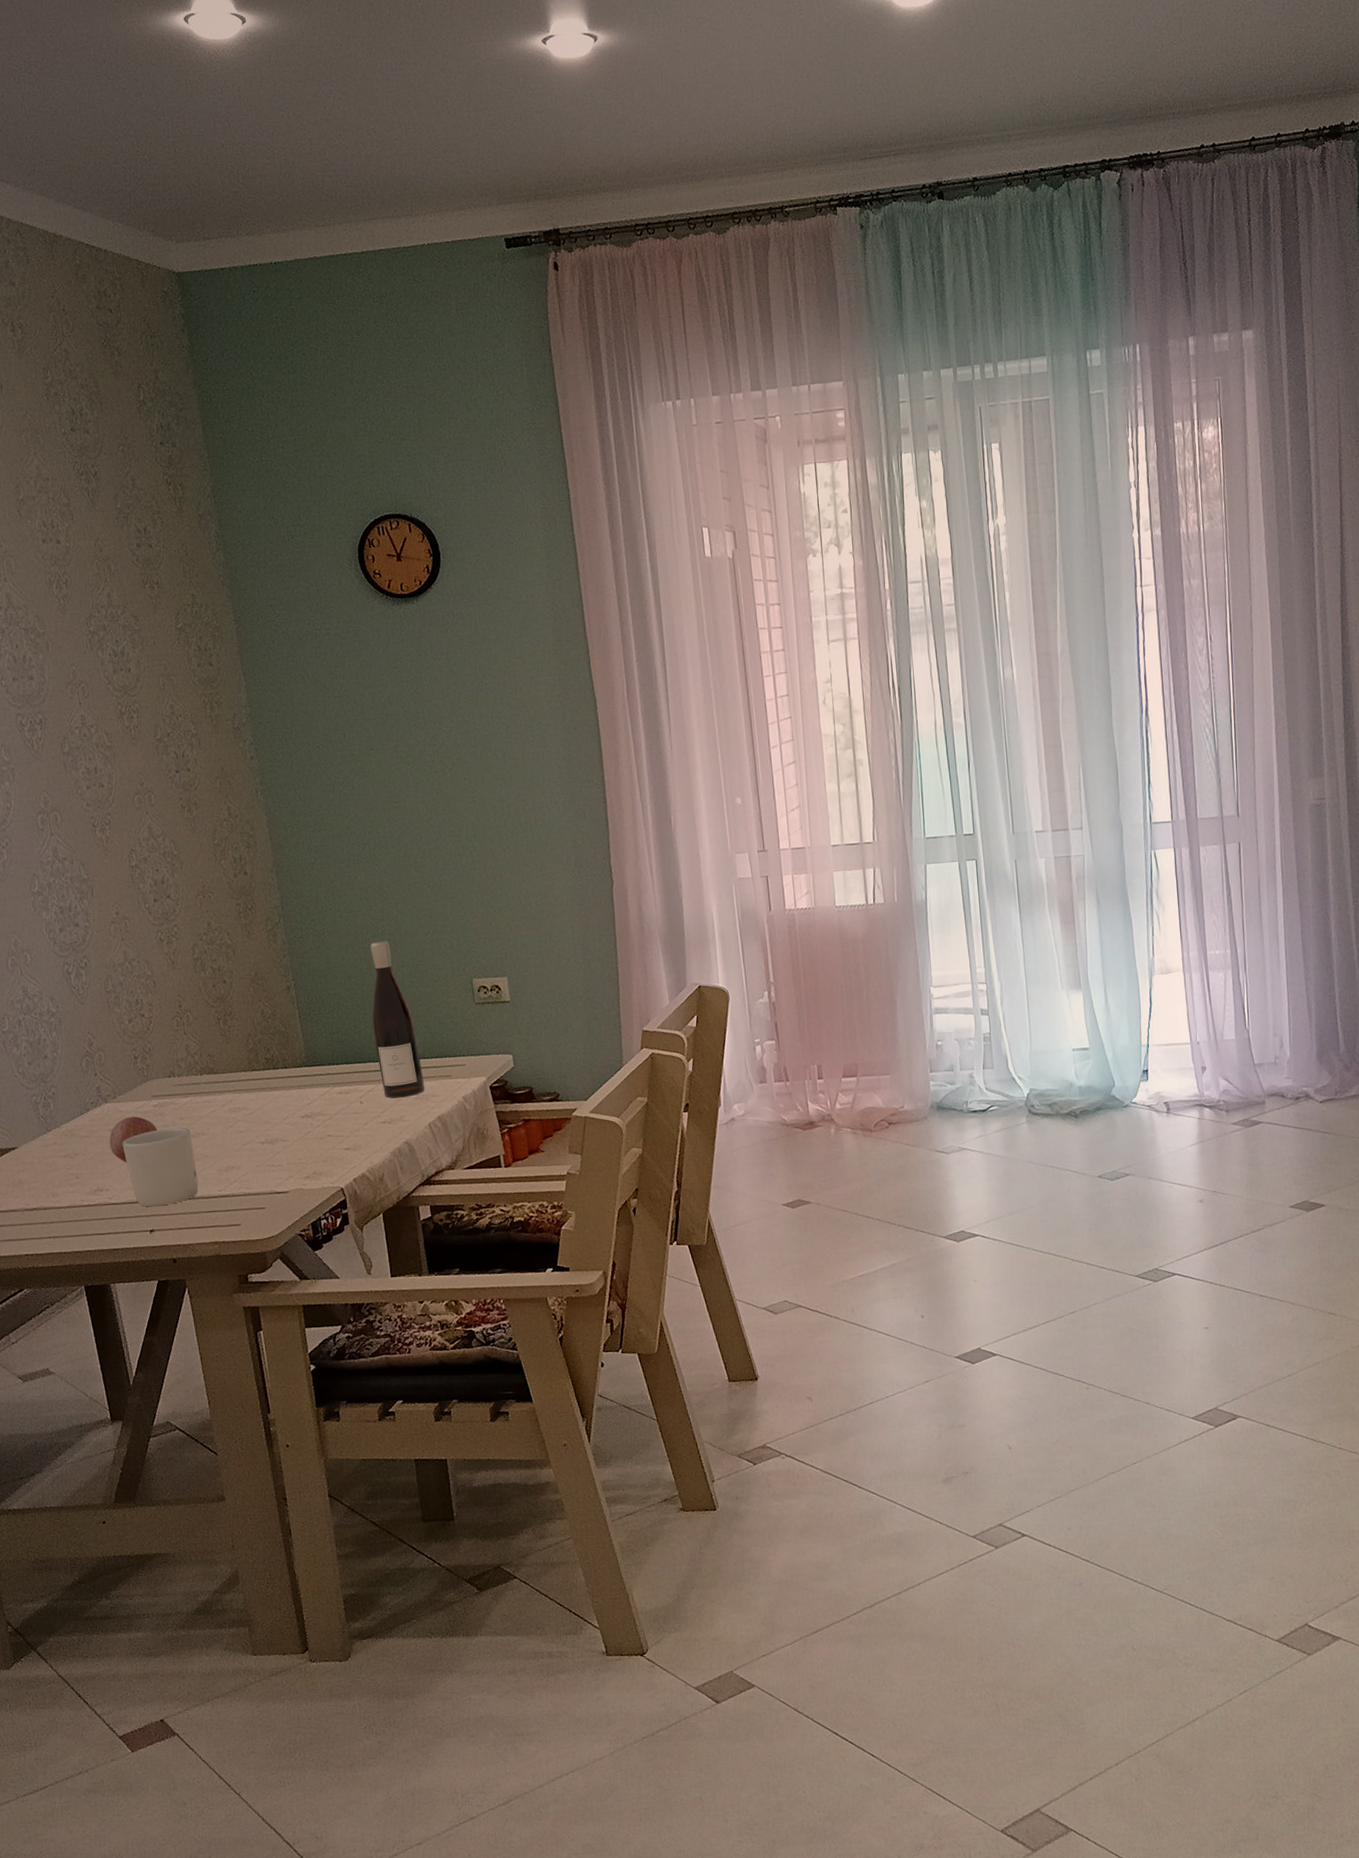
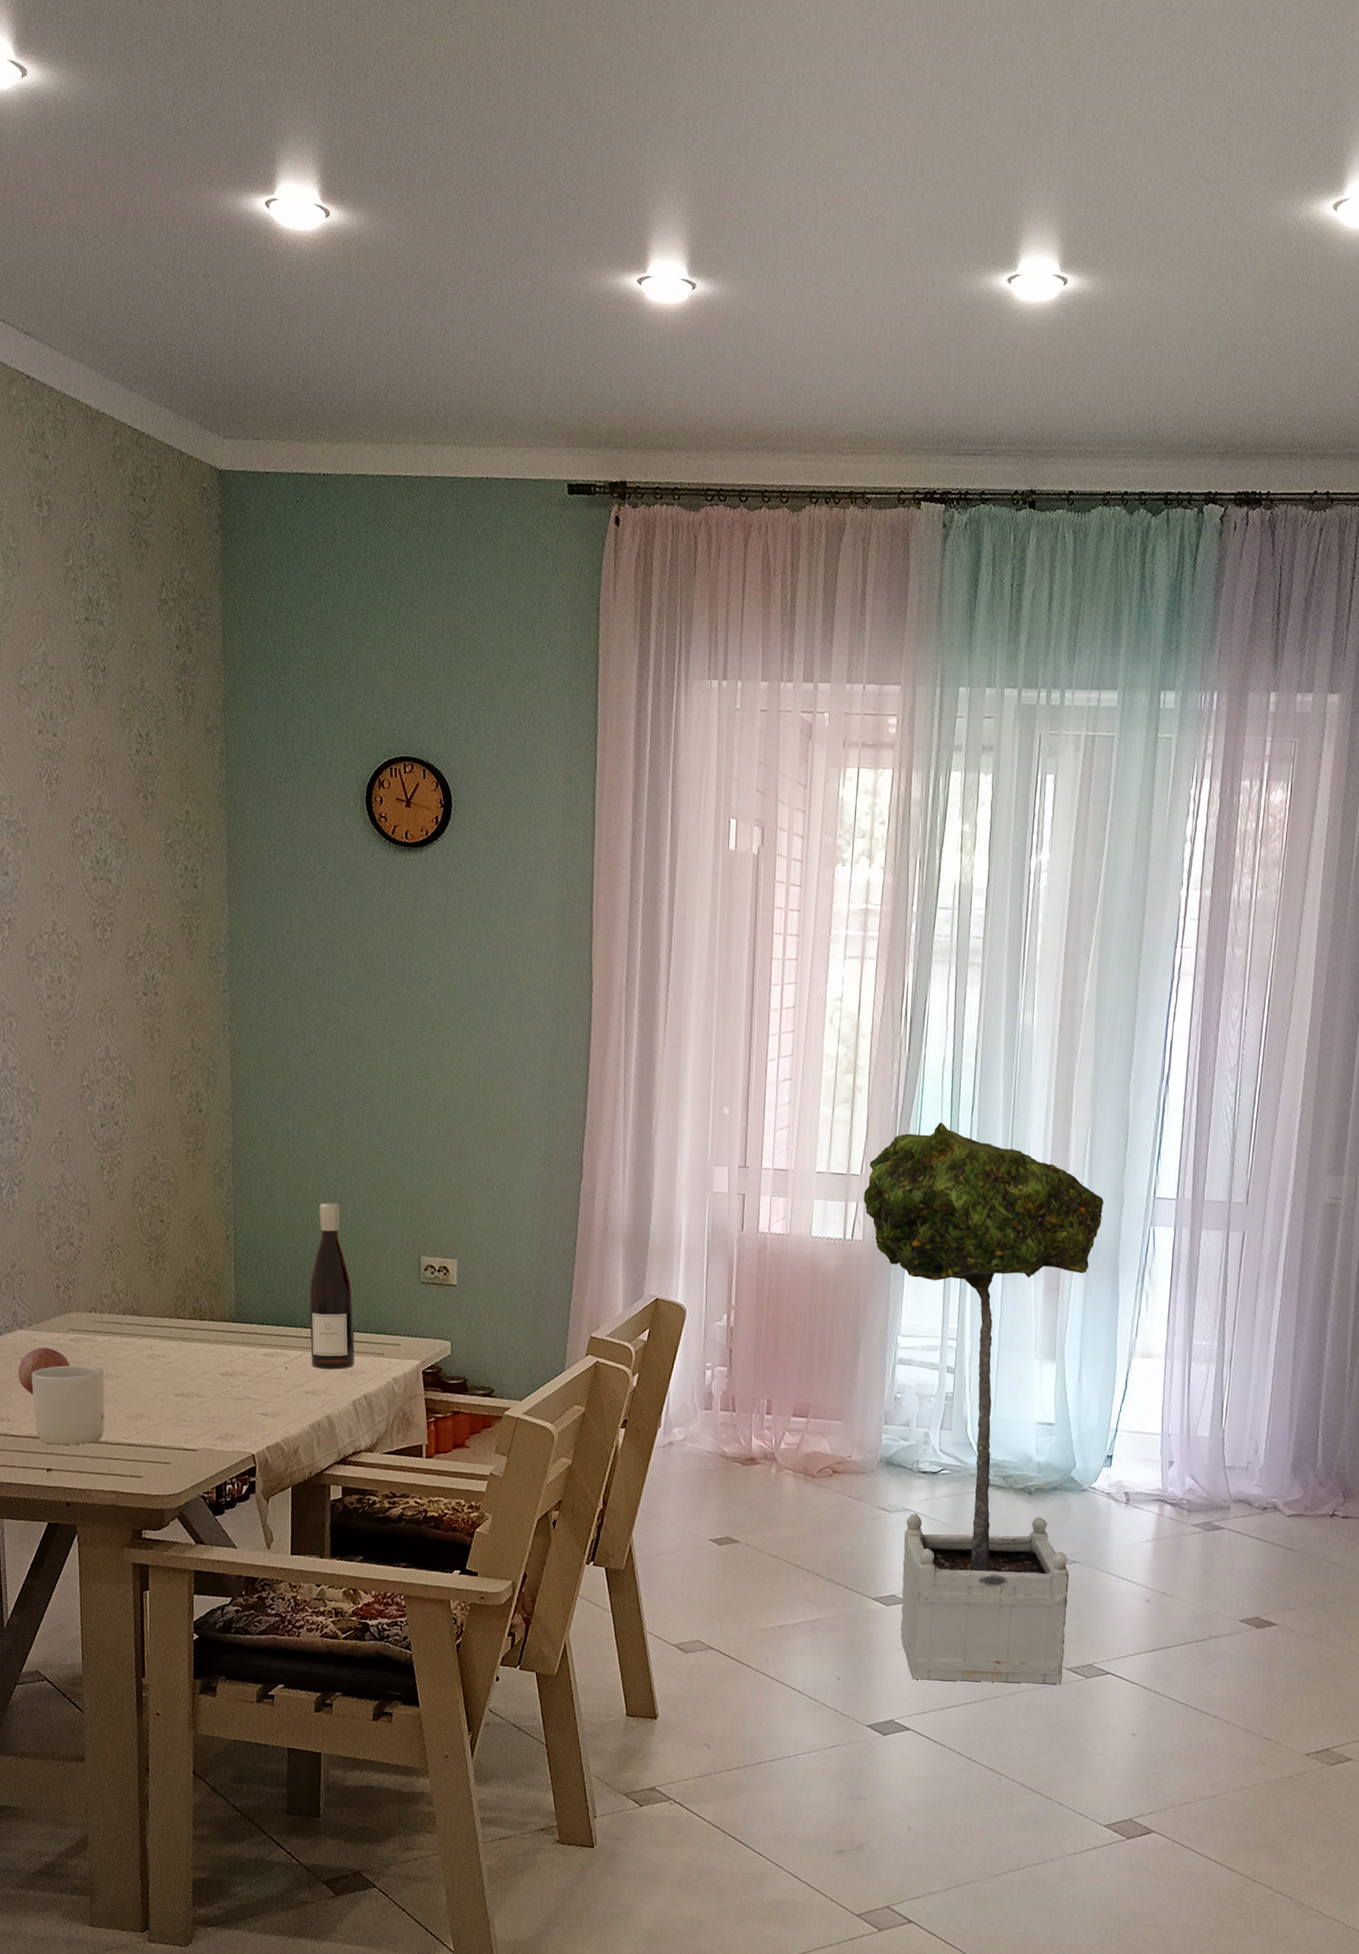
potted tree: none [879,782,1133,1307] -> present [863,1123,1104,1685]

